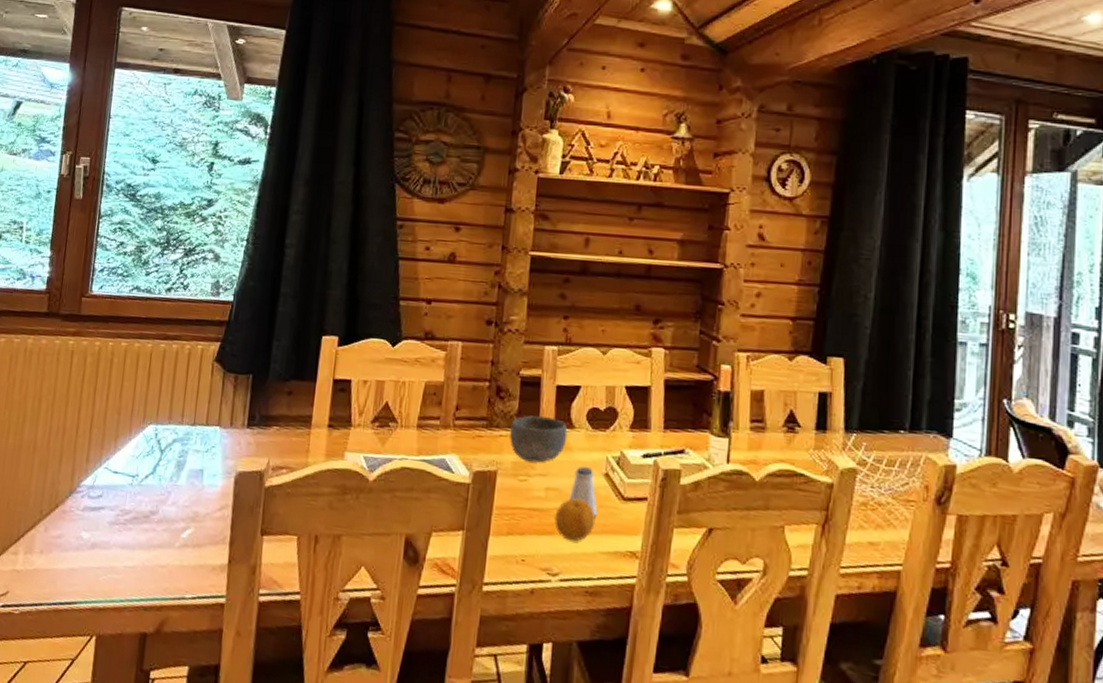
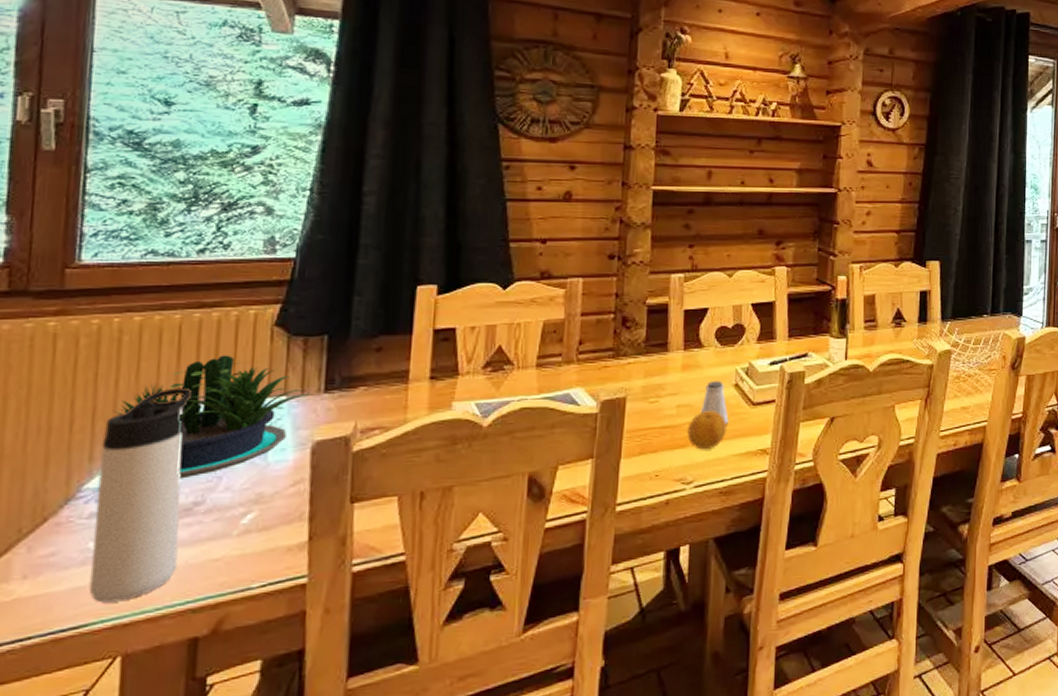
thermos bottle: none [79,407,156,588] -> present [89,387,193,603]
potted plant: none [104,383,237,489] -> present [114,355,310,479]
bowl: present [509,415,568,463] -> none [638,340,697,384]

